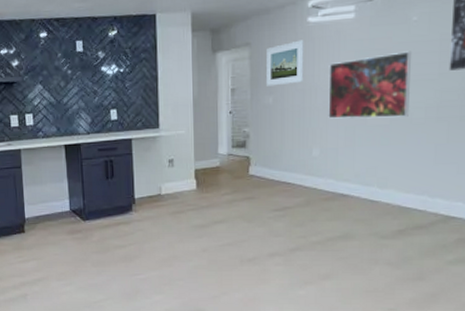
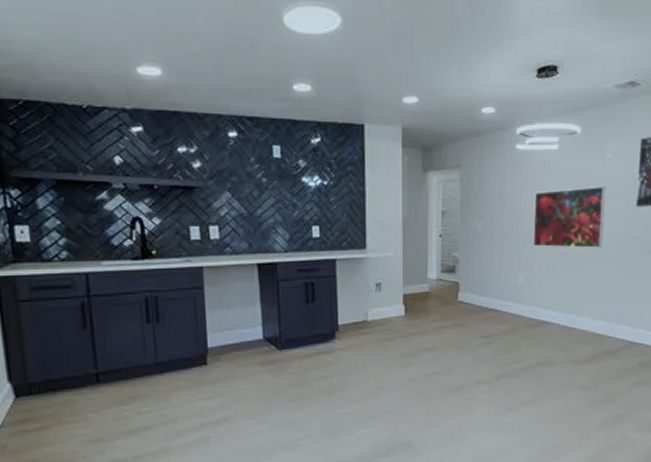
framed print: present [267,40,304,87] -> none [476,166,512,211]

